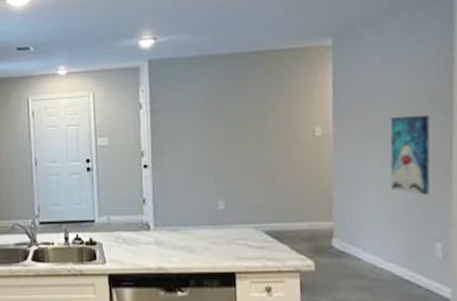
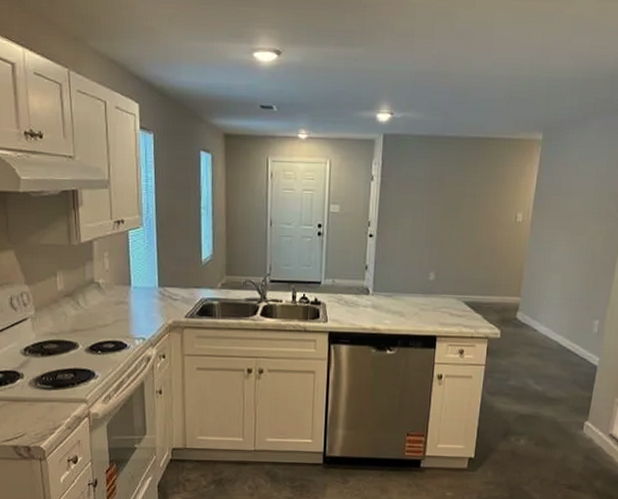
wall art: present [390,114,430,195] -> none [569,210,608,280]

